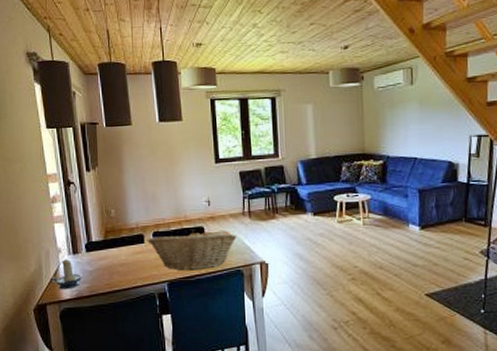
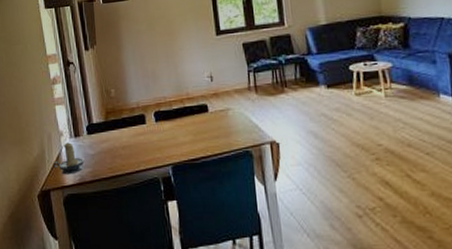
fruit basket: present [147,229,237,271] -> none [149,107,243,153]

